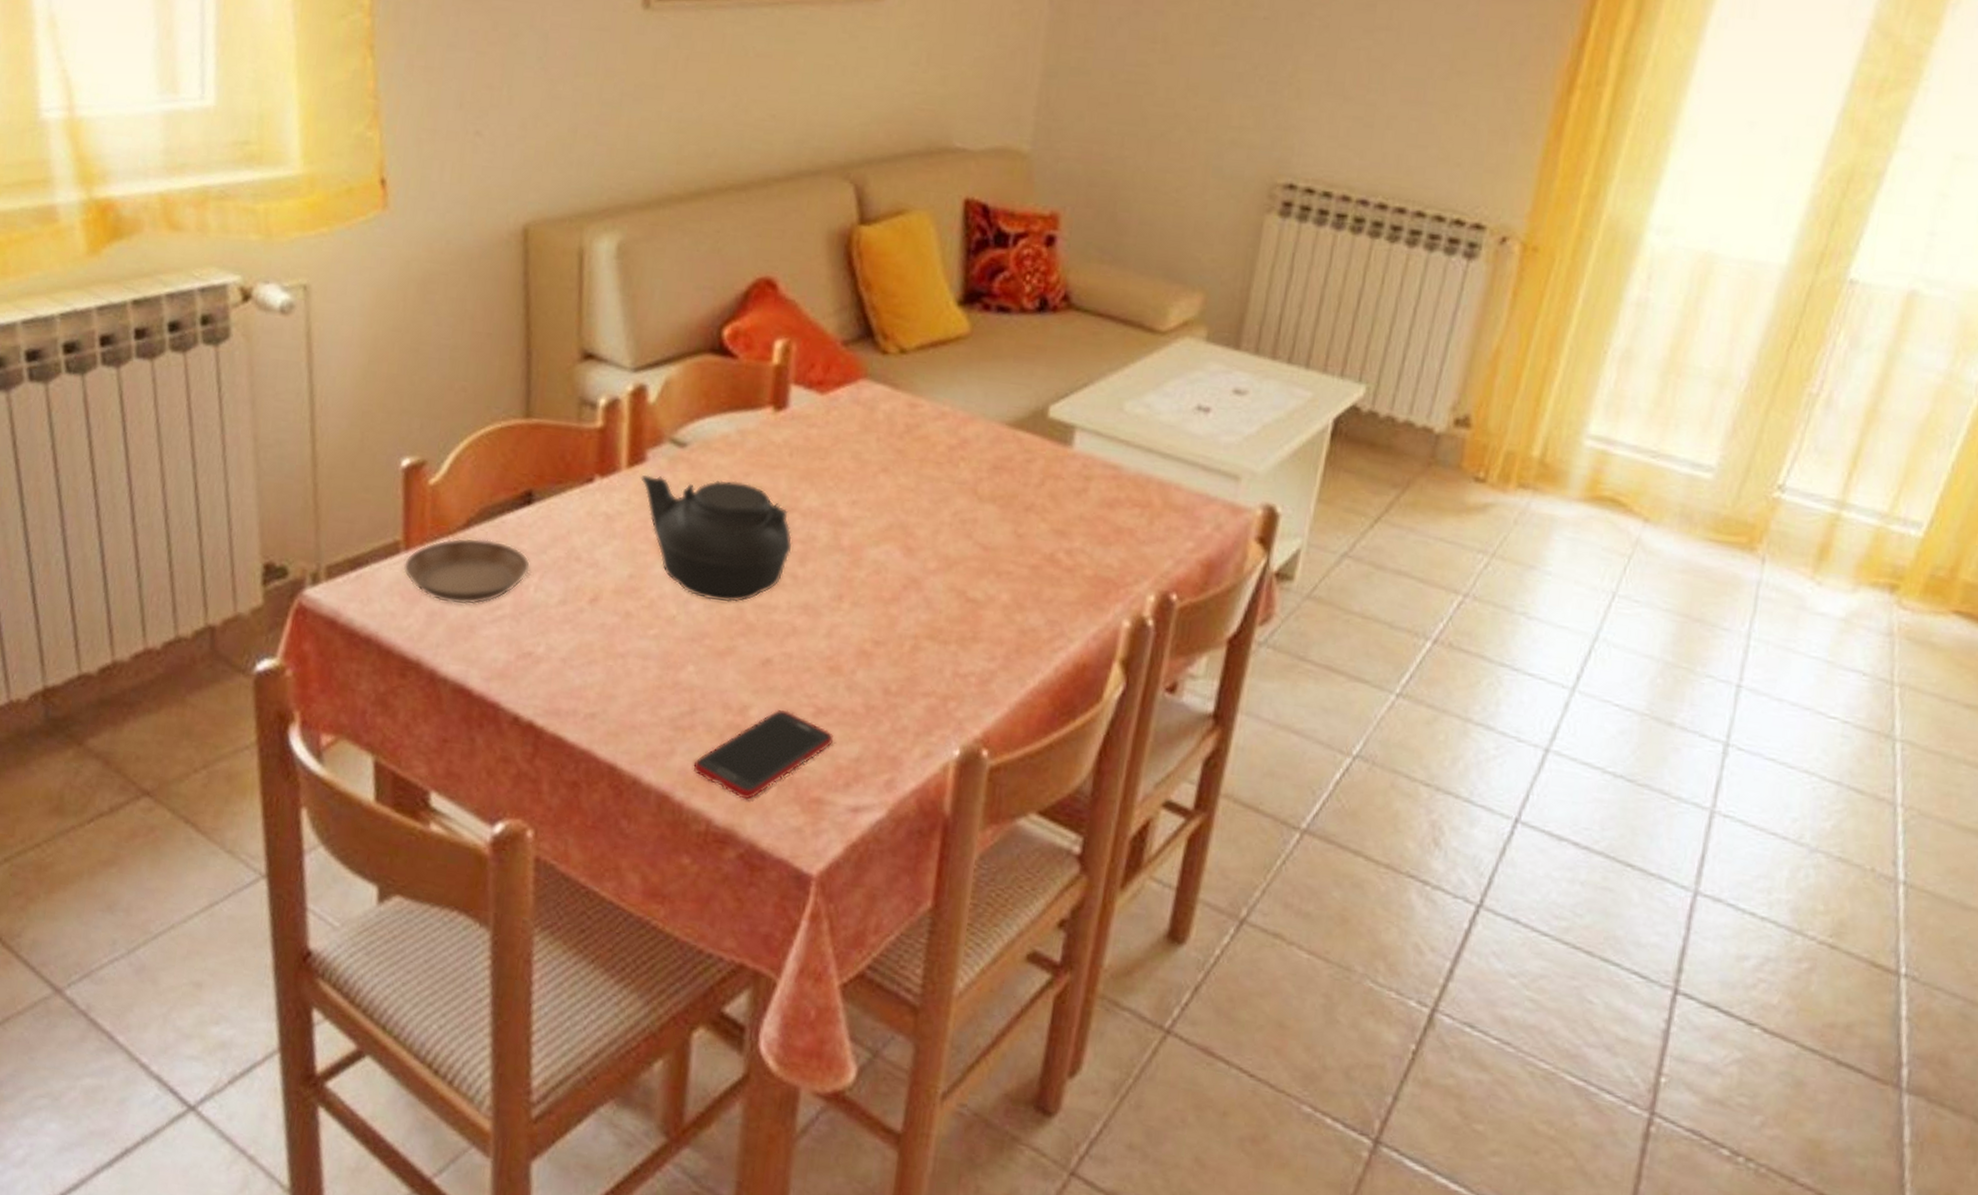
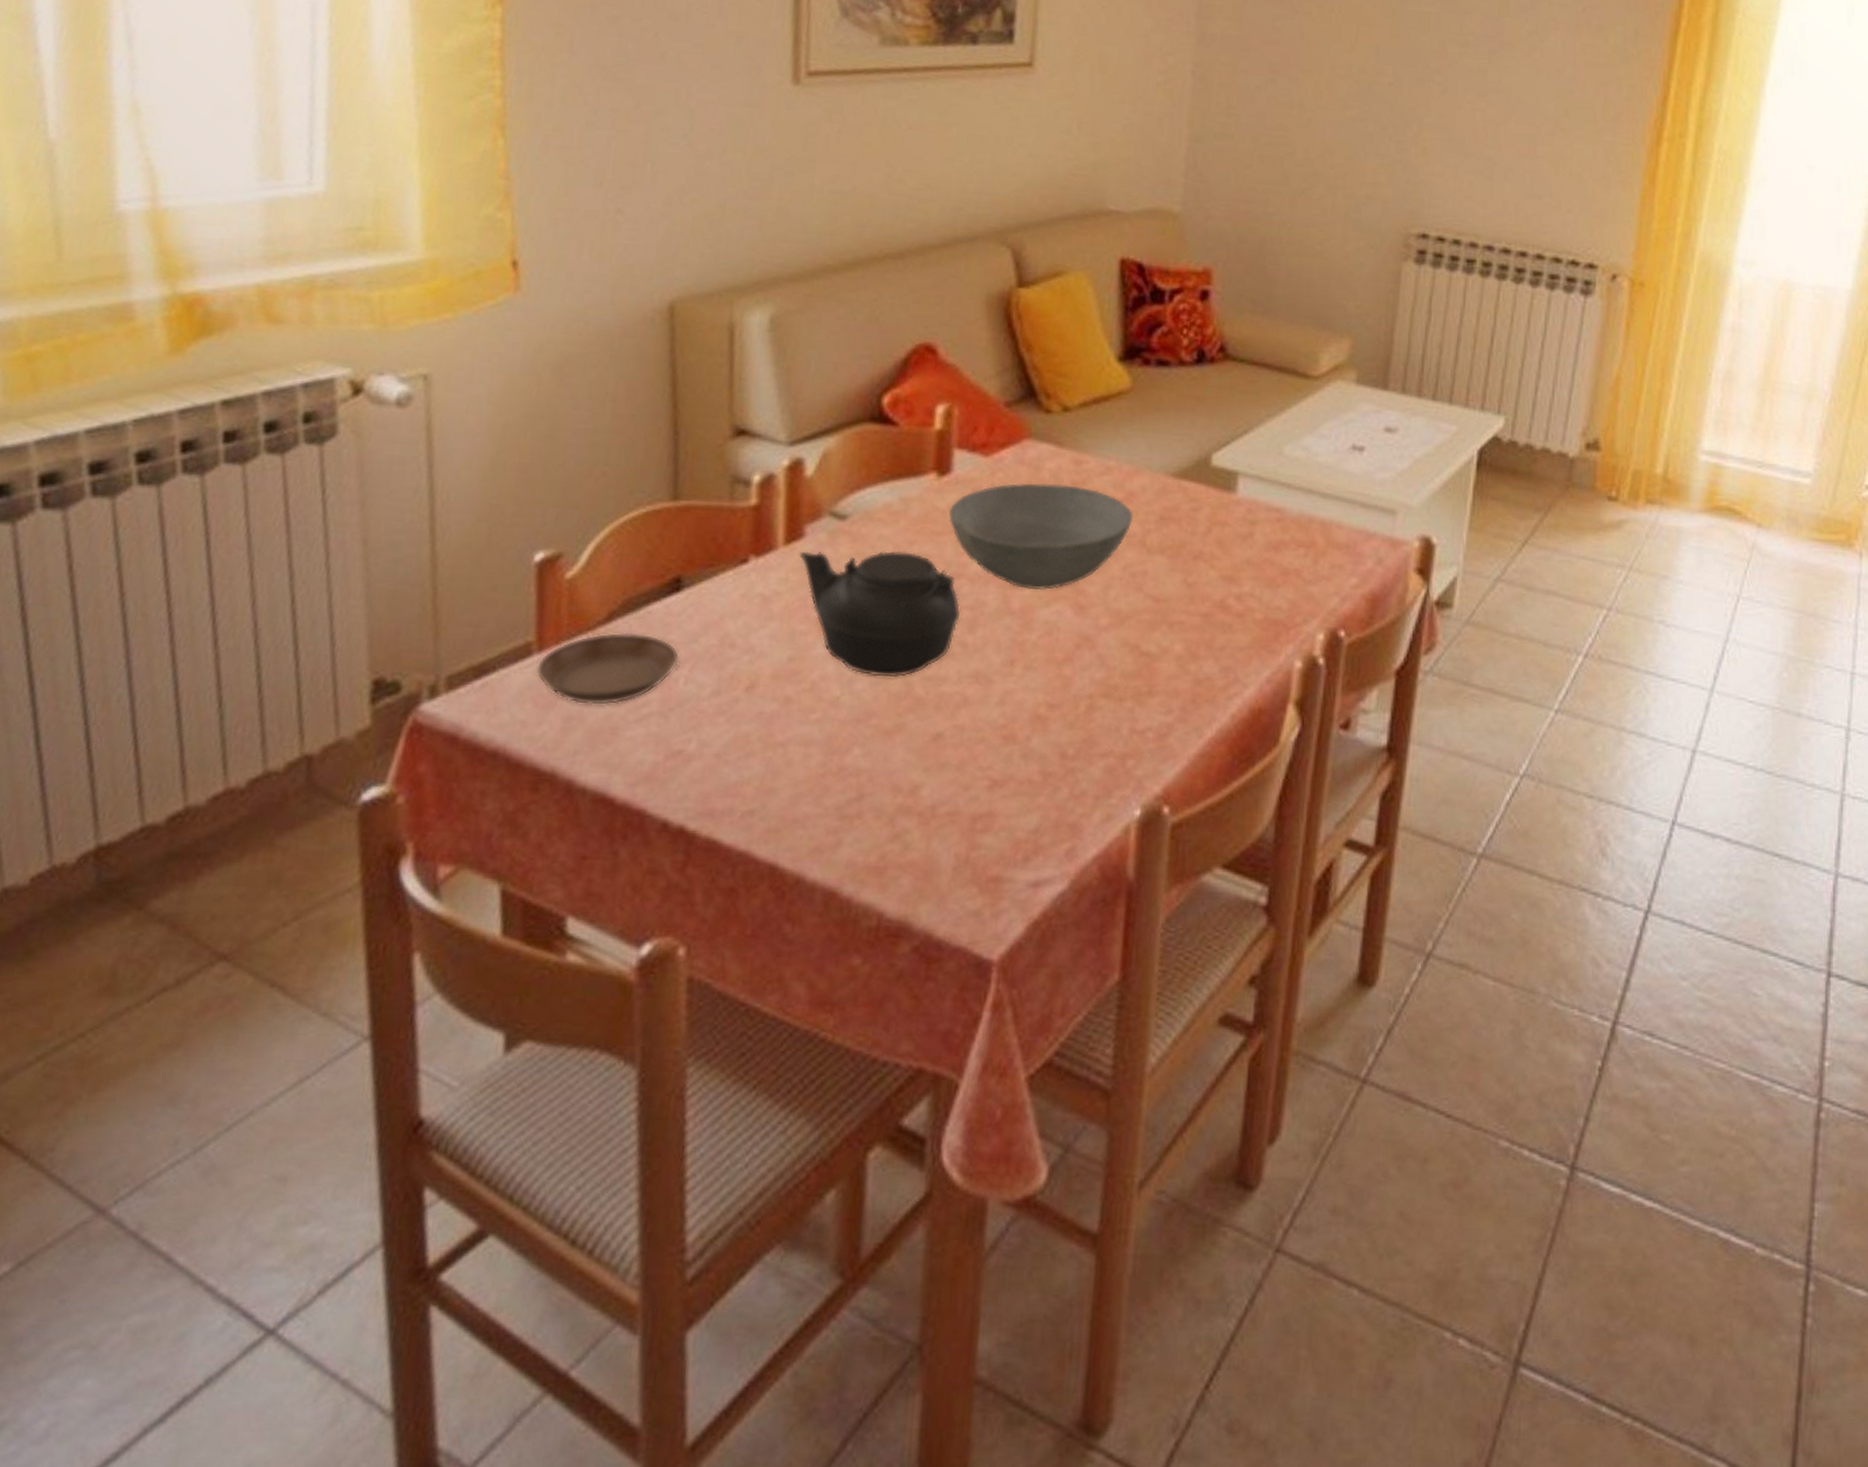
cell phone: present [693,709,834,800] -> none [862,785,1011,886]
bowl: none [783,422,966,530] -> present [948,483,1133,591]

